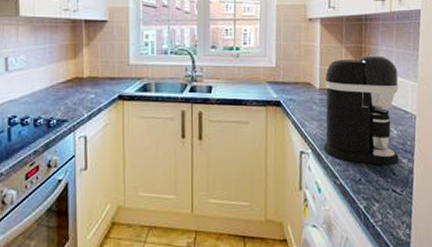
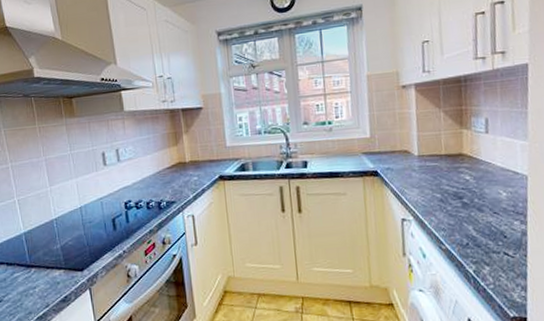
coffee maker: present [323,55,399,166] -> none [423,116,510,229]

